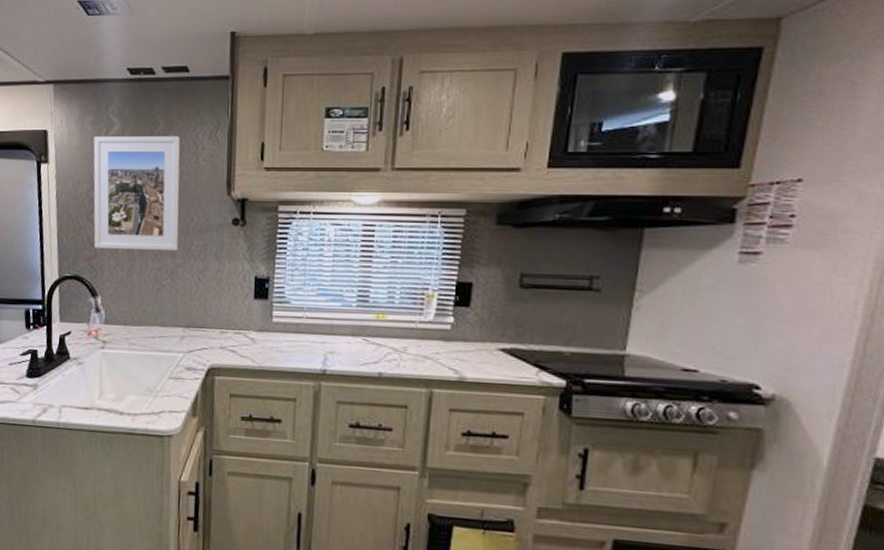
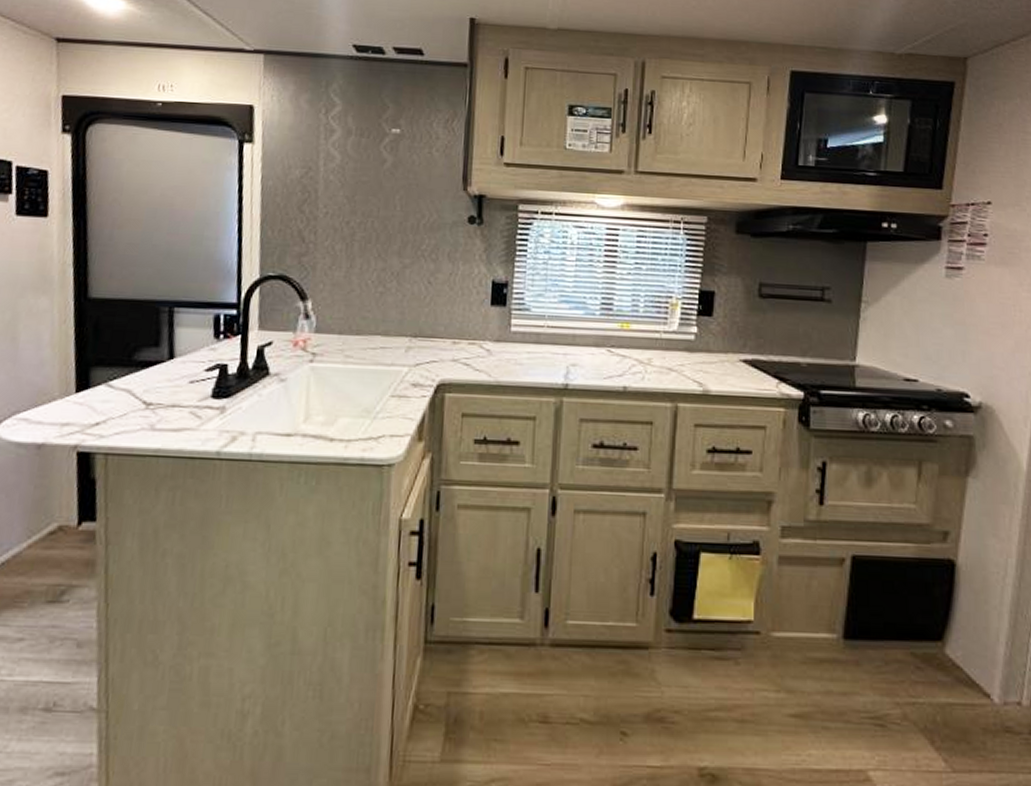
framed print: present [93,136,180,252] -> none [306,117,412,251]

